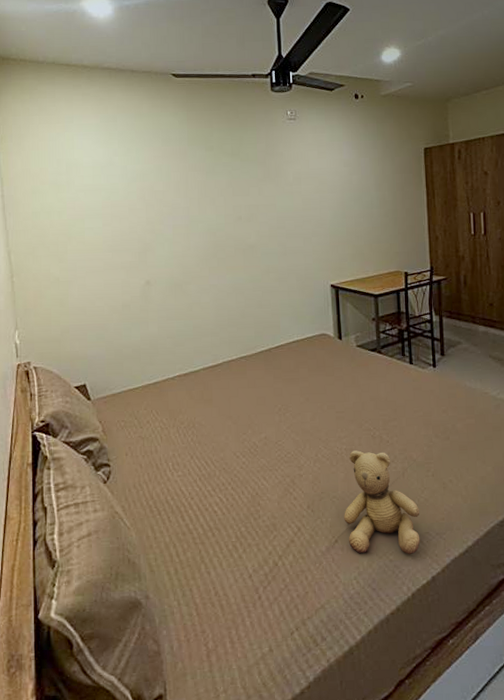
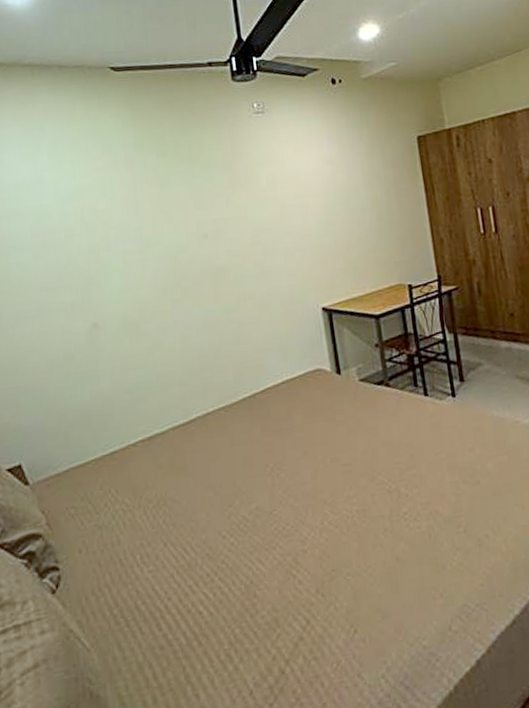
teddy bear: present [344,450,420,555] -> none [362,508,458,644]

